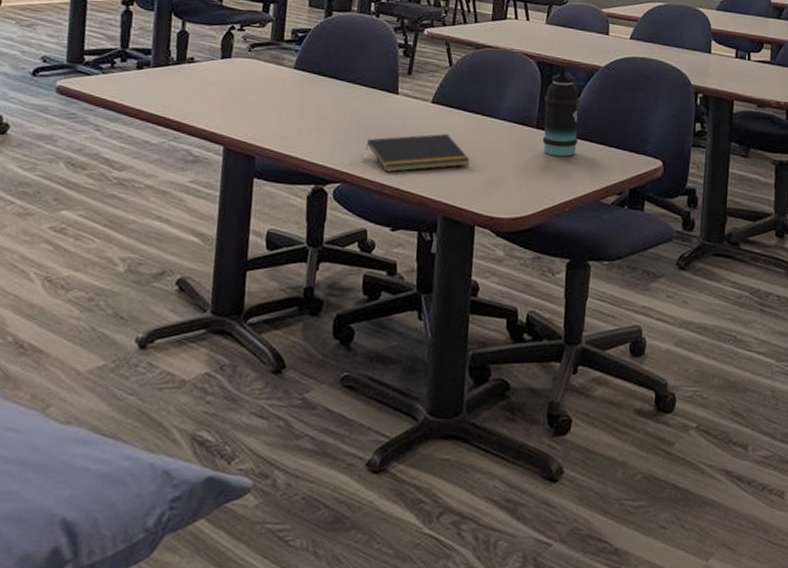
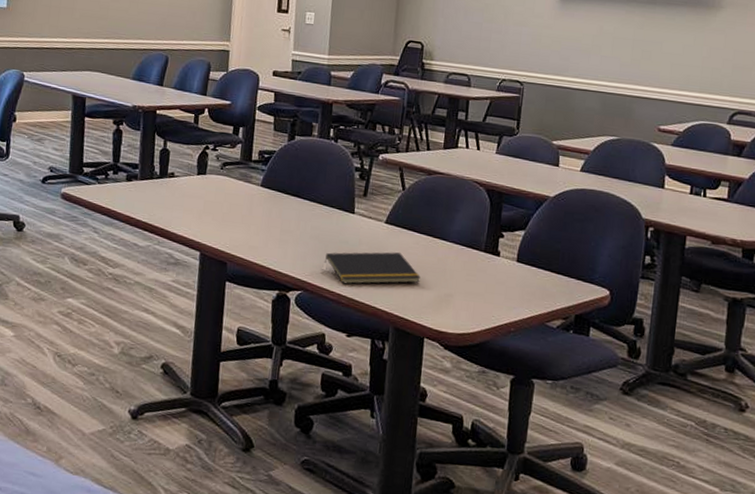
bottle: present [542,66,580,157] -> none [490,194,528,281]

